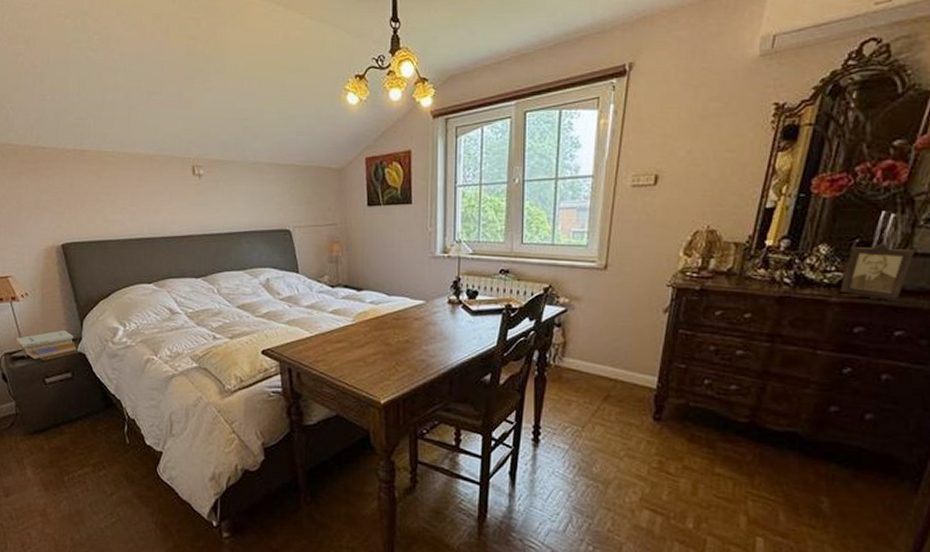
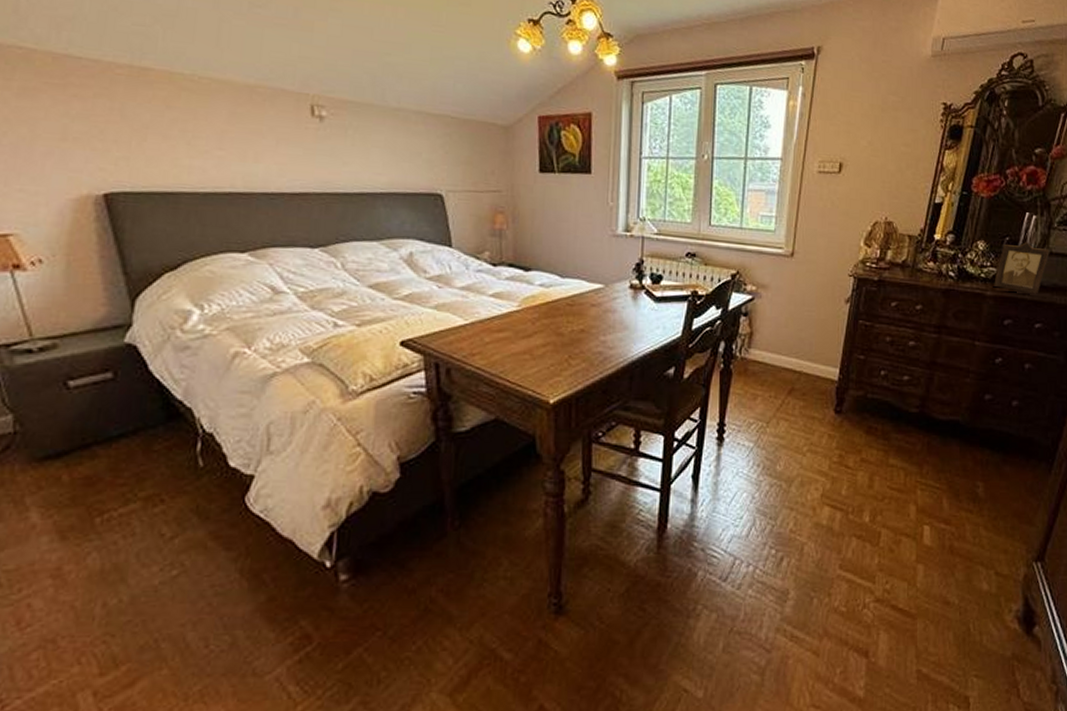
books: present [15,329,78,362] -> none [17,312,126,357]

